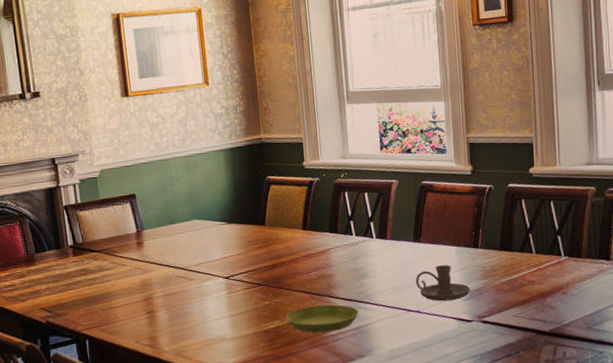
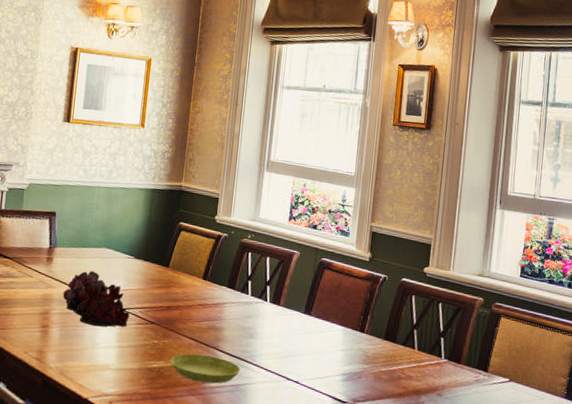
flower arrangement: none [161,246,235,301] -> present [62,271,130,327]
candle holder: present [416,265,471,302] -> none [299,341,351,379]

